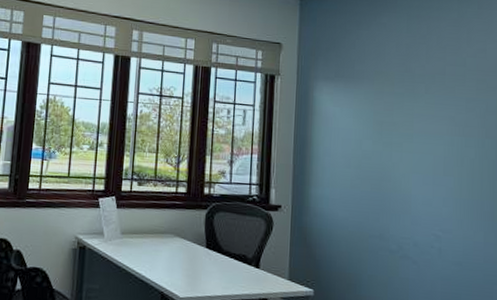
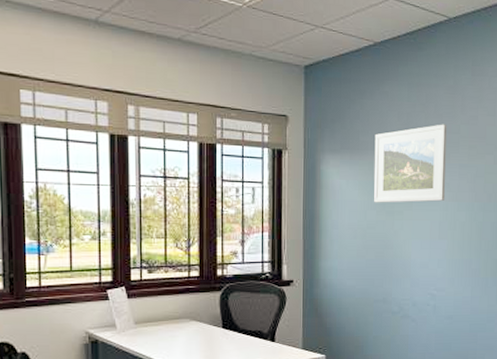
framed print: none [369,56,451,135] -> present [373,124,447,203]

